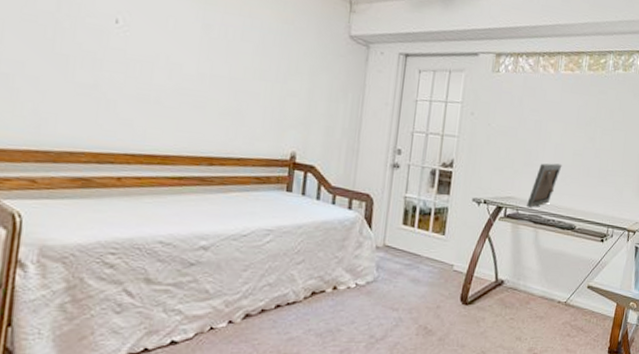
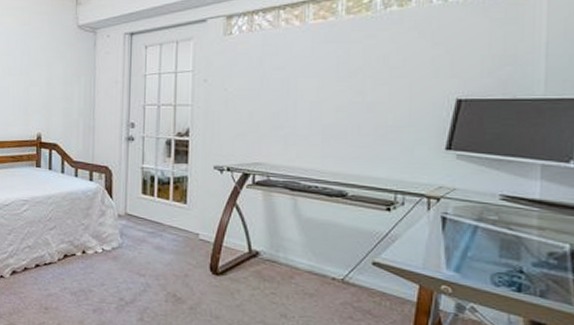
picture frame: present [527,163,562,208] -> none [279,123,322,174]

